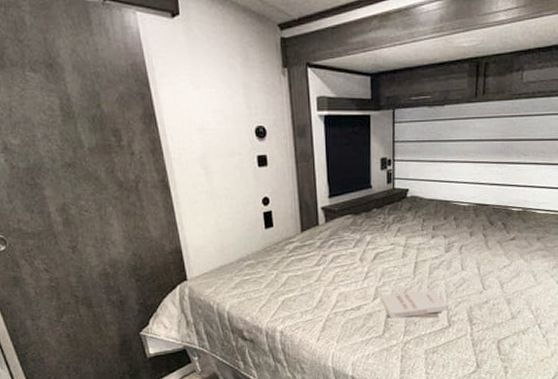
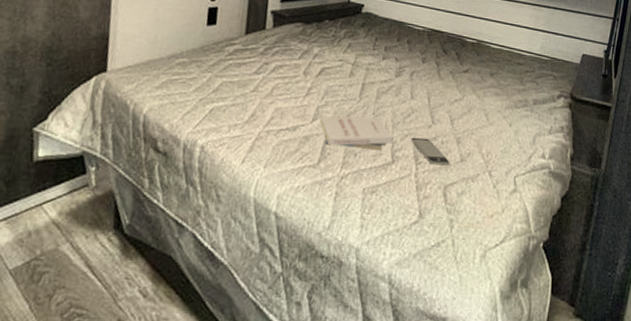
smartphone: none [464,302,502,324] -> present [411,137,450,166]

